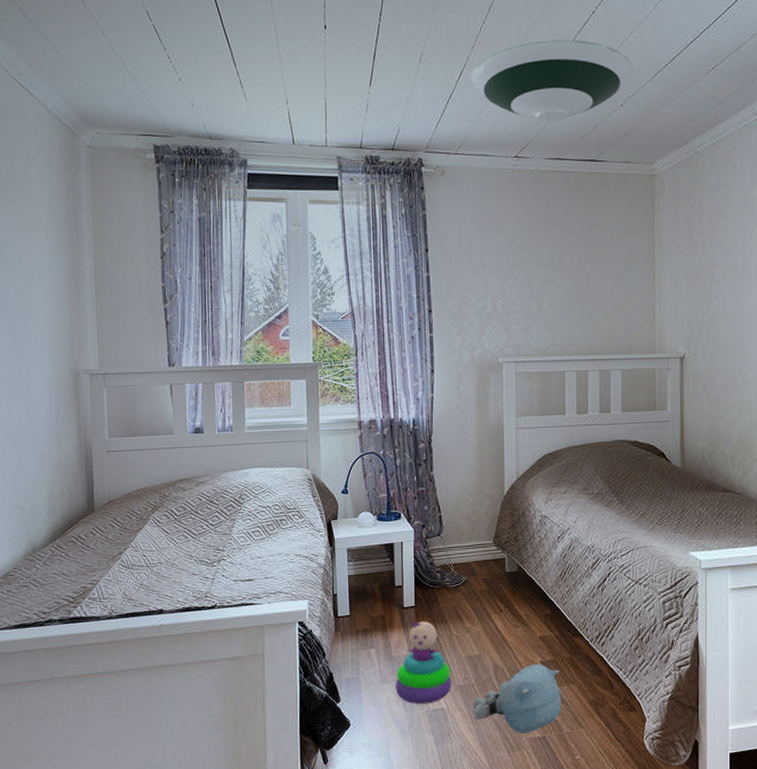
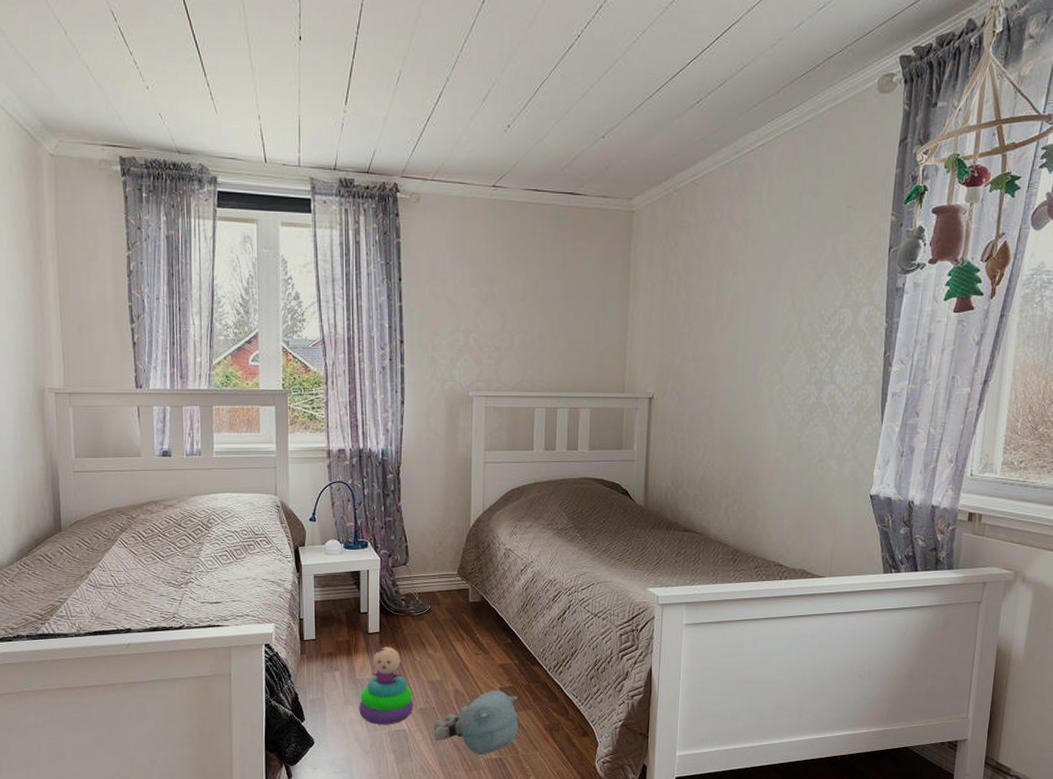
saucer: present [471,39,633,123] -> none [451,64,616,152]

